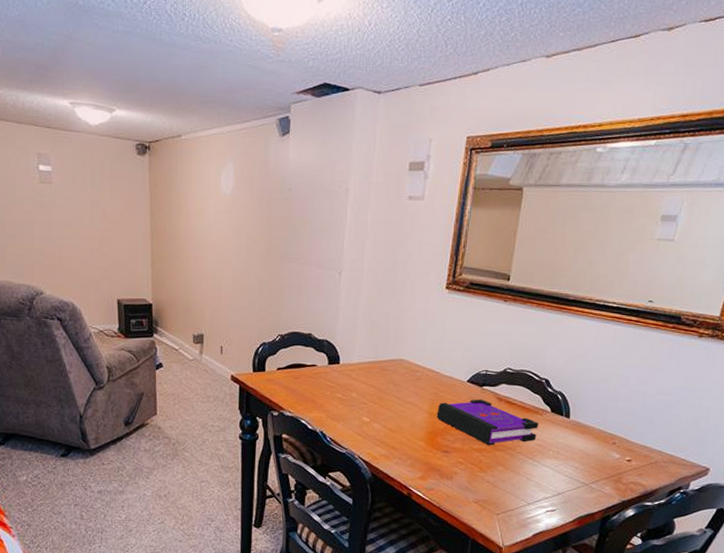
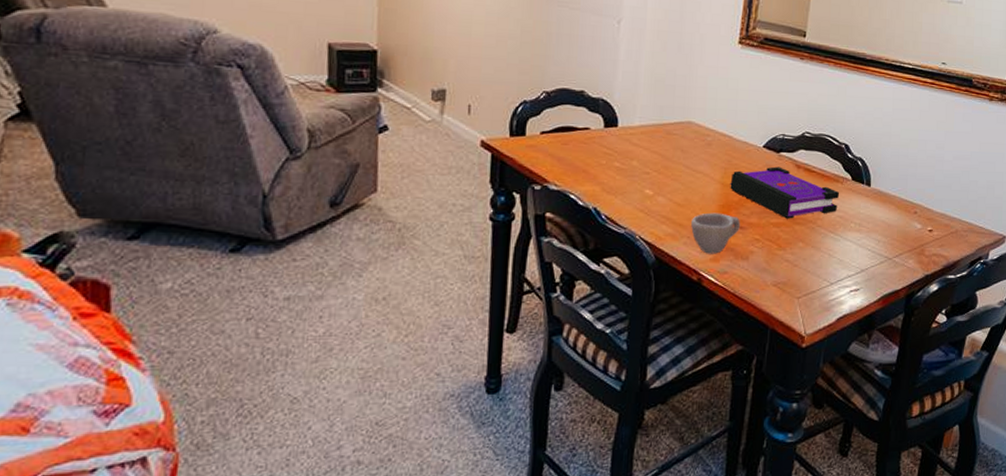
cup: none [402,438,446,473] -> present [691,212,741,254]

